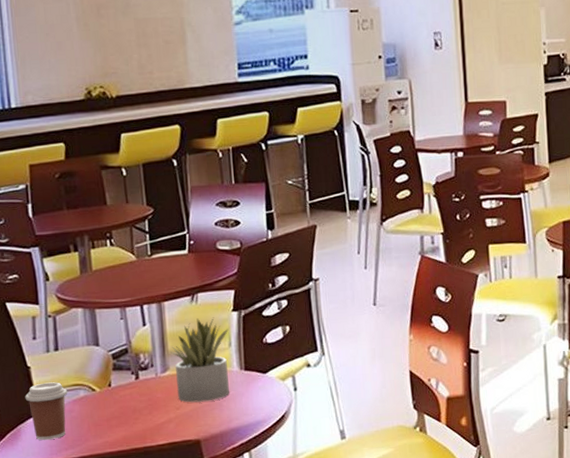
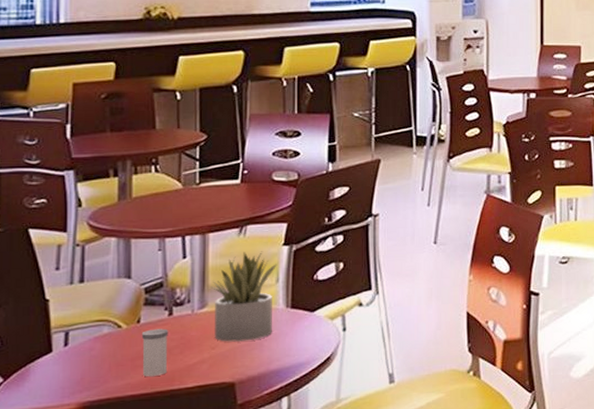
coffee cup: present [25,382,68,441] -> none [39,317,90,382]
salt shaker: none [113,391,139,436] -> present [141,328,168,377]

